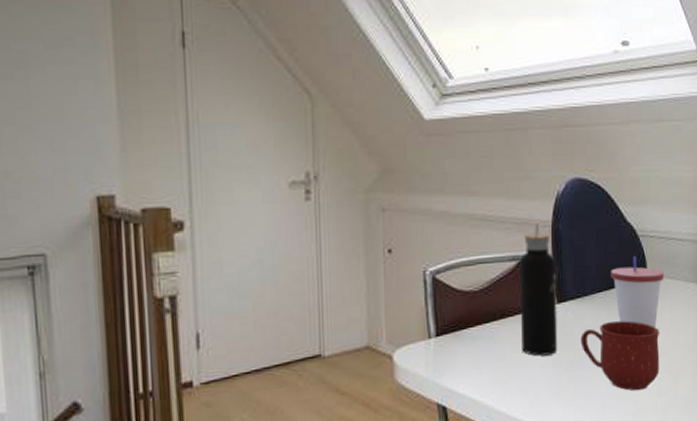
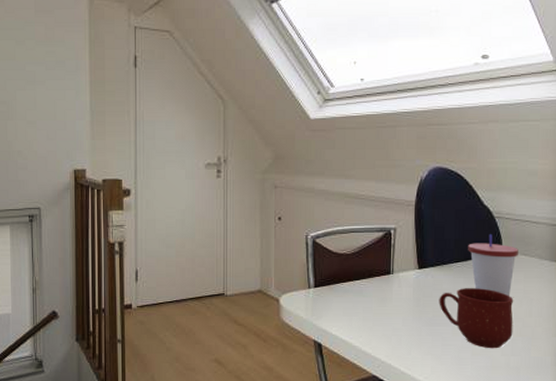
water bottle: present [520,222,557,357] -> none [385,202,419,311]

